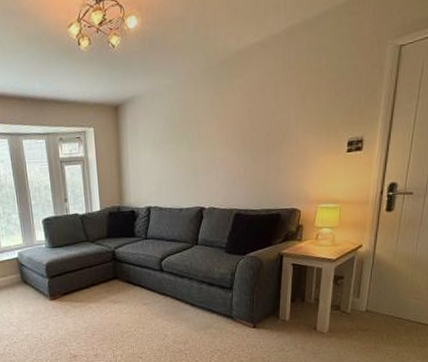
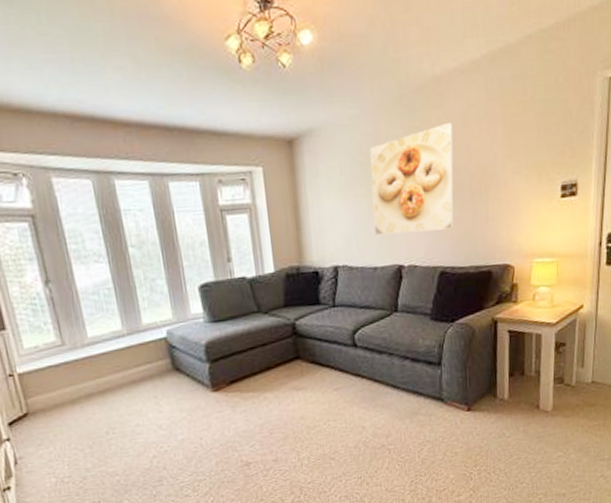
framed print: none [180,88,253,183] -> present [370,122,455,236]

